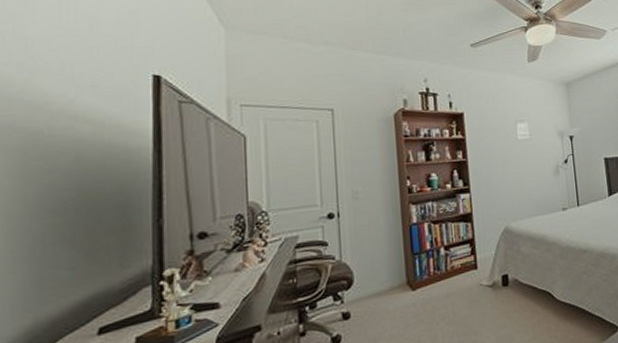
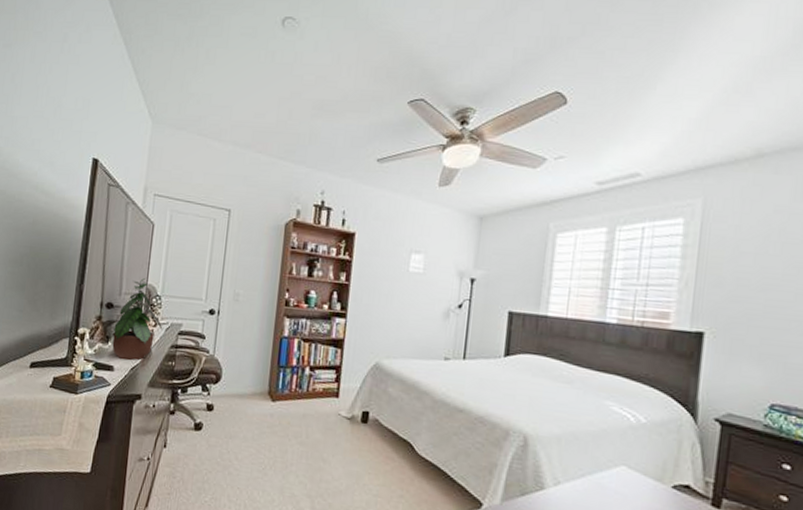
potted plant: none [211,195,276,293] -> present [112,277,163,361]

